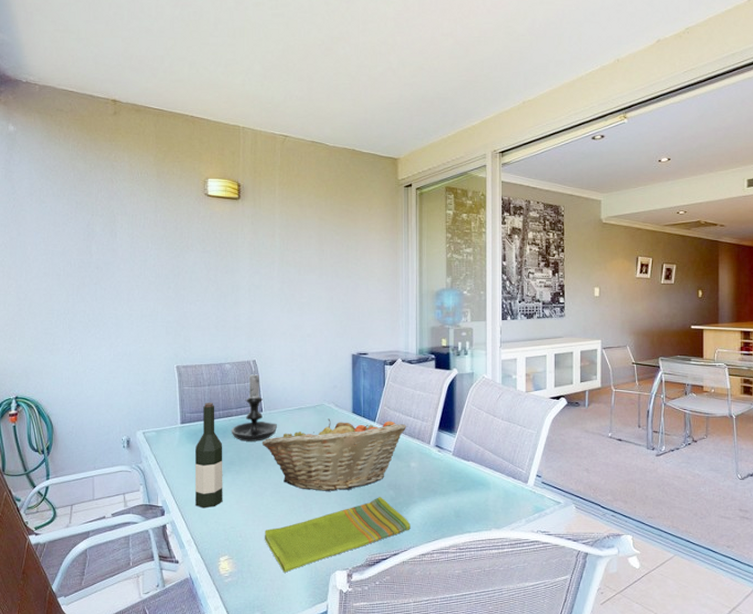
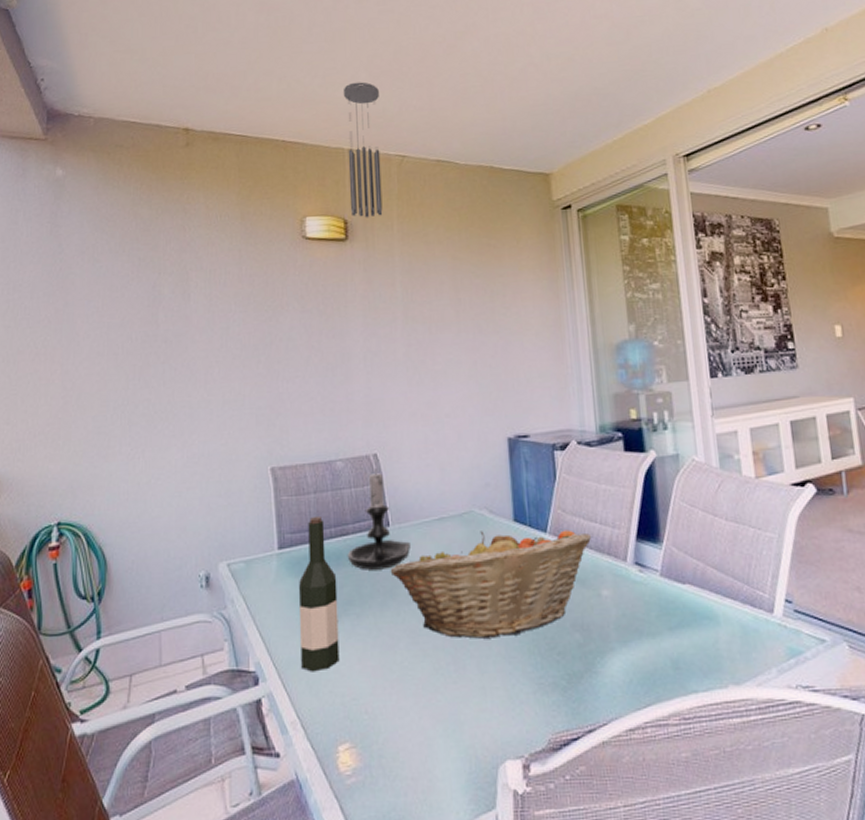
wind chime: none [240,73,269,183] -> present [343,82,383,218]
dish towel: present [265,497,411,573] -> none [400,643,610,766]

